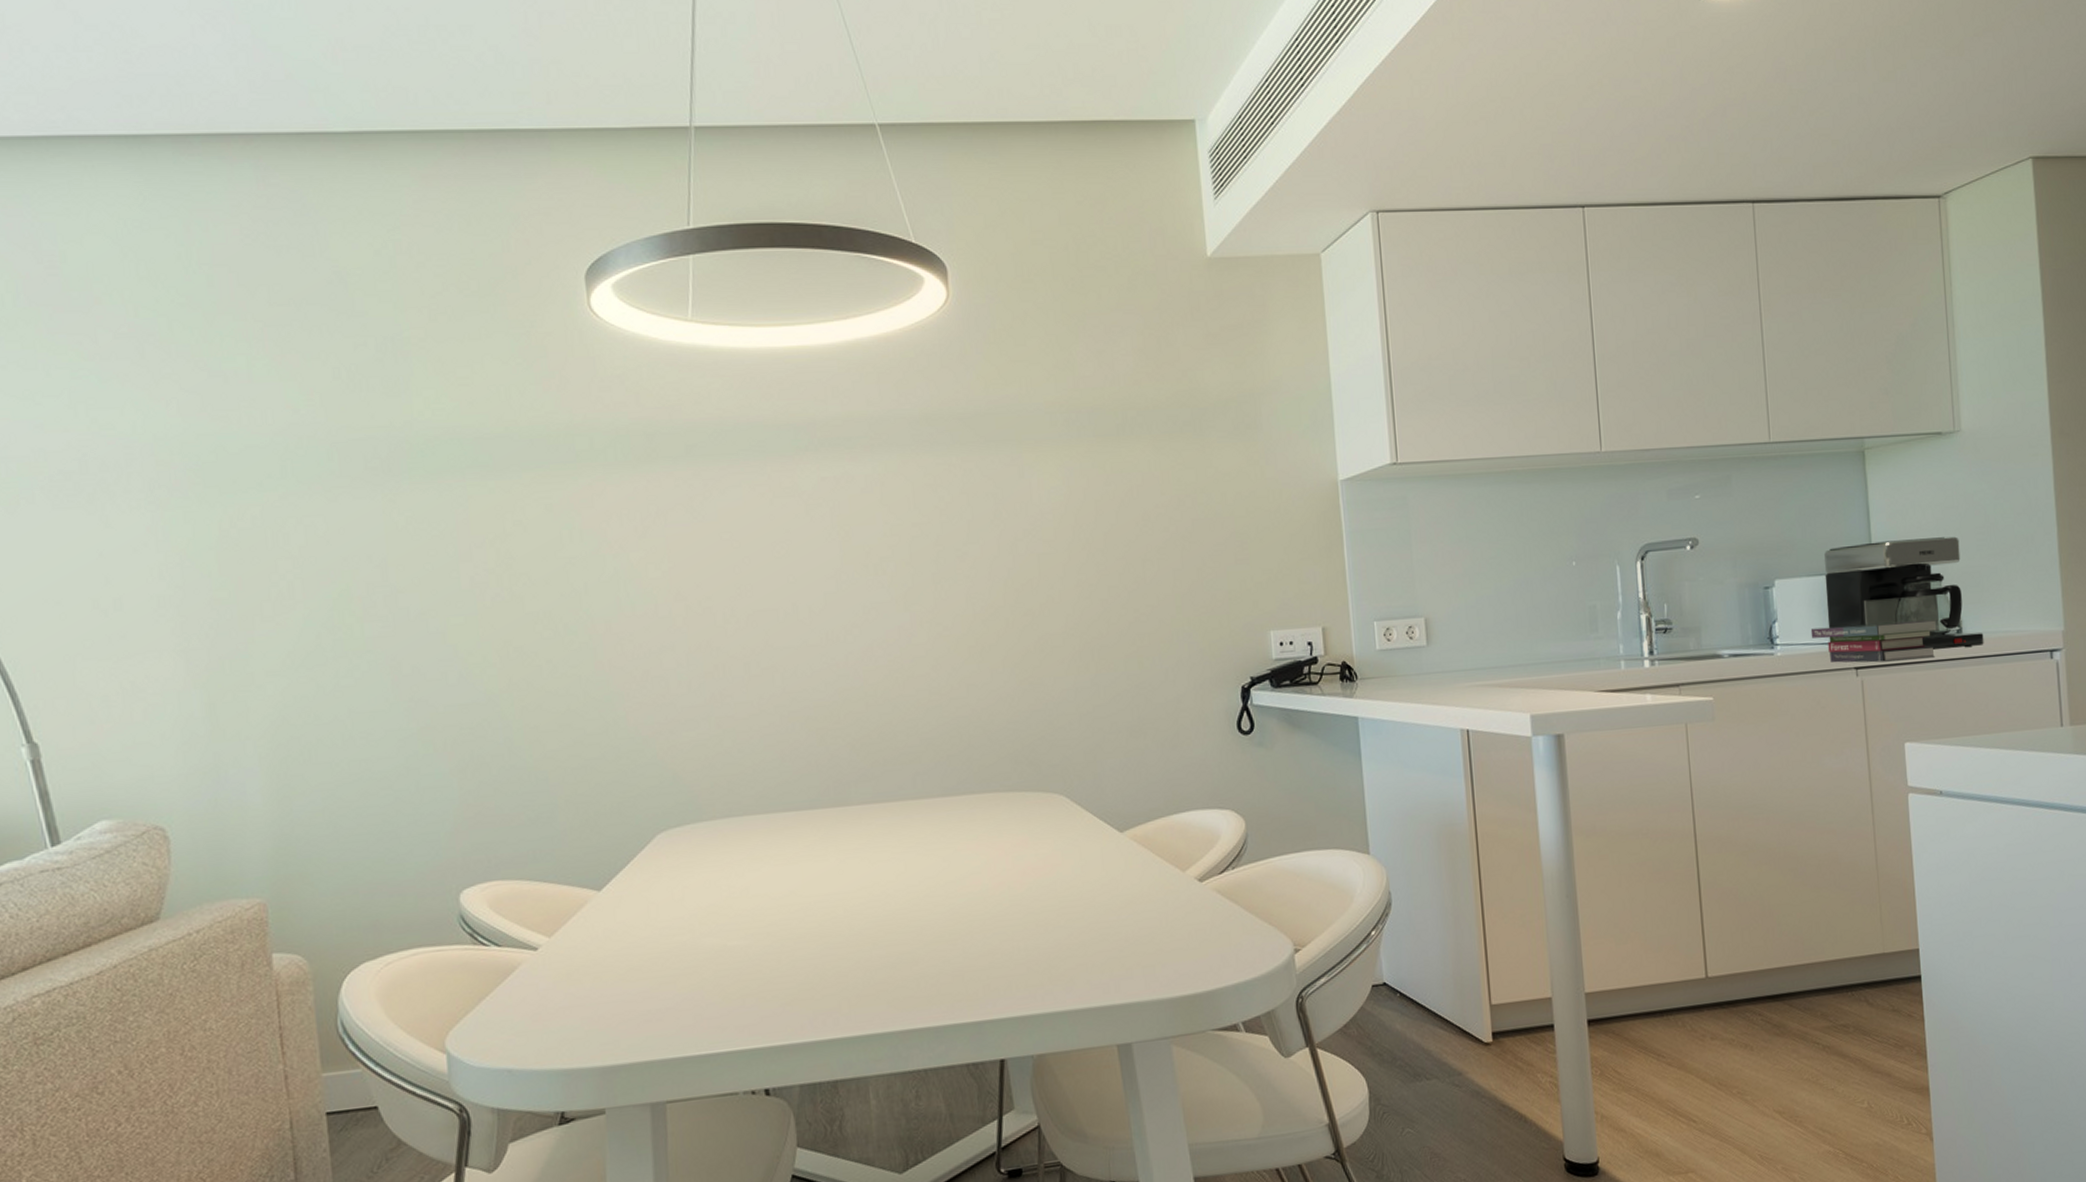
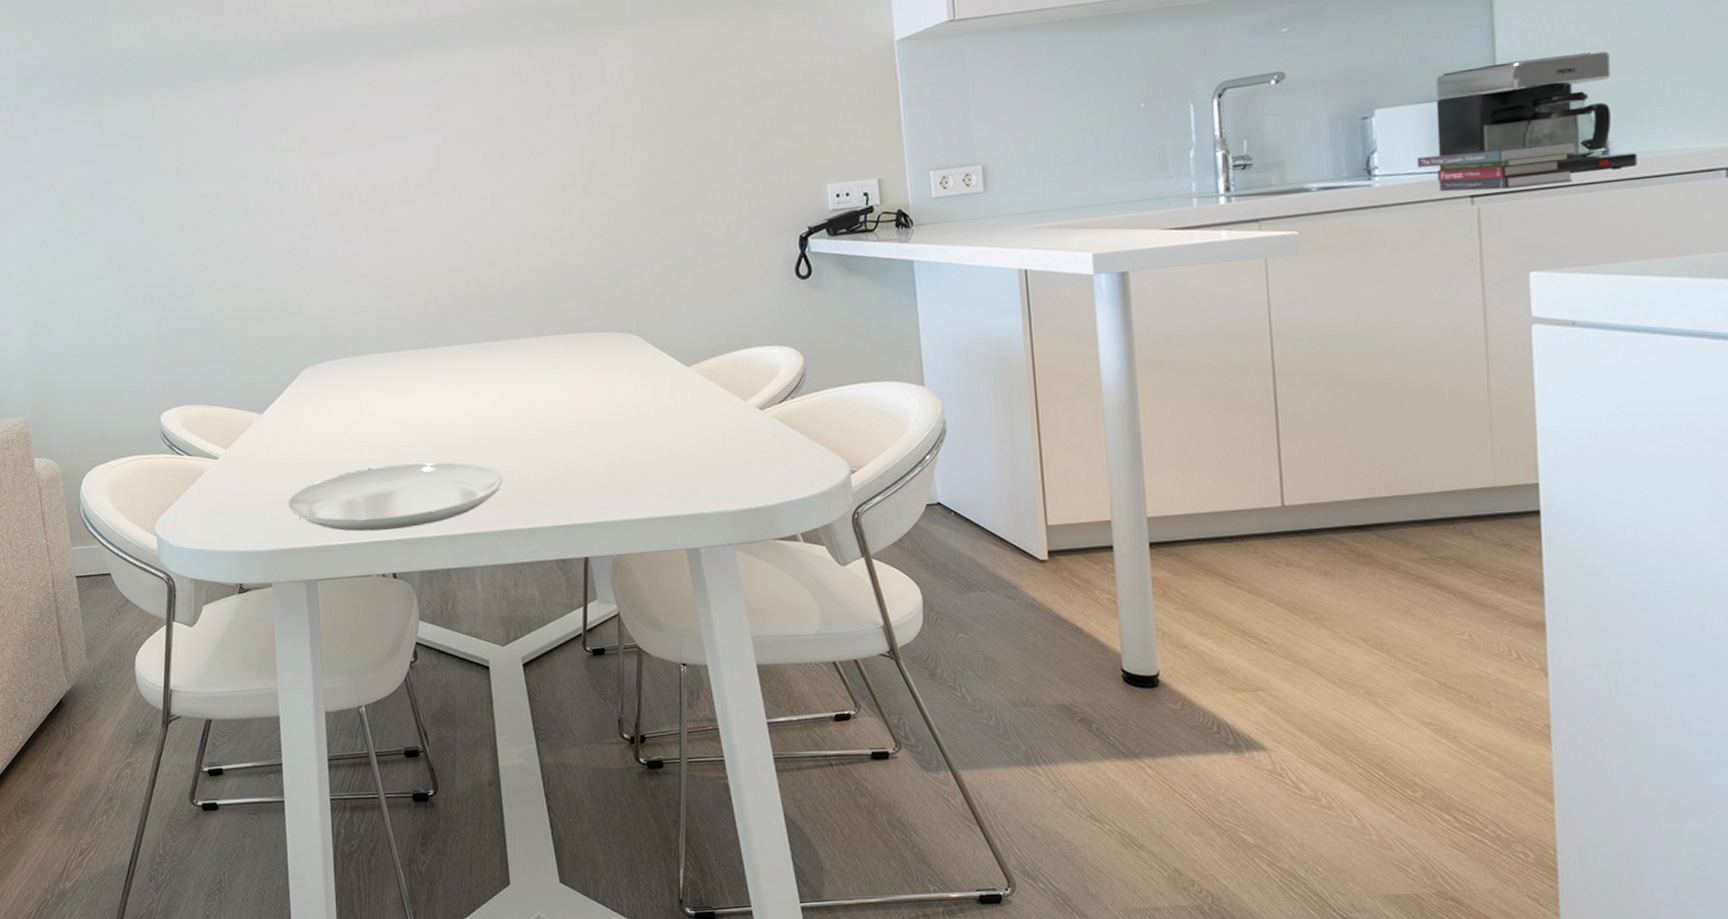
plate: none [629,948,905,1038] -> present [287,462,503,532]

